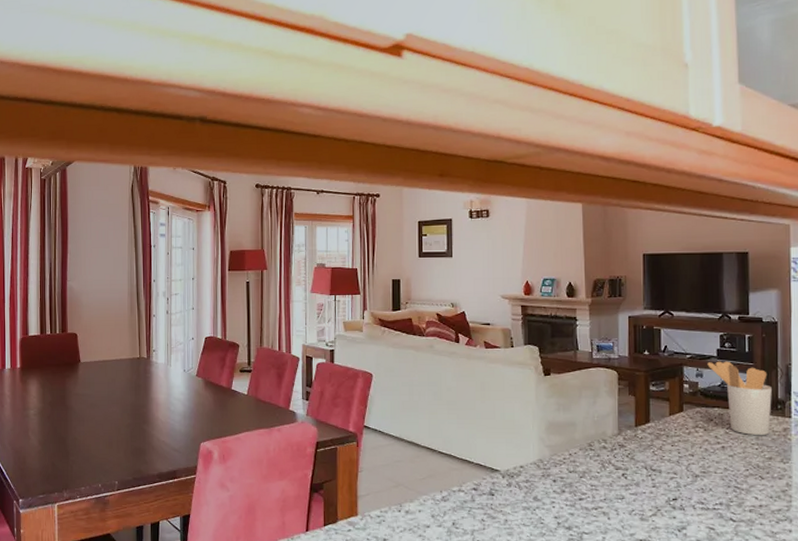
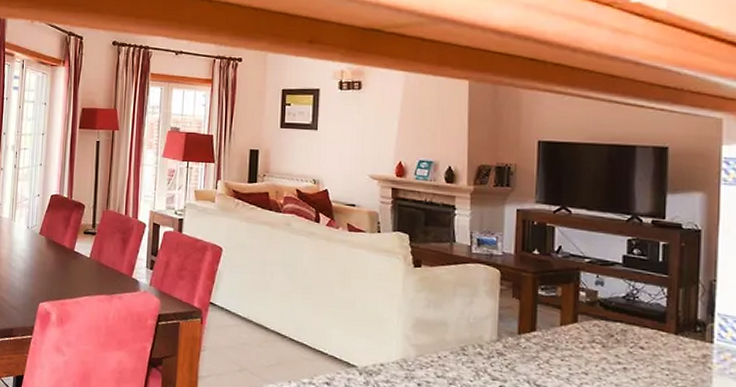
utensil holder: present [707,361,772,436] -> none [610,269,690,361]

